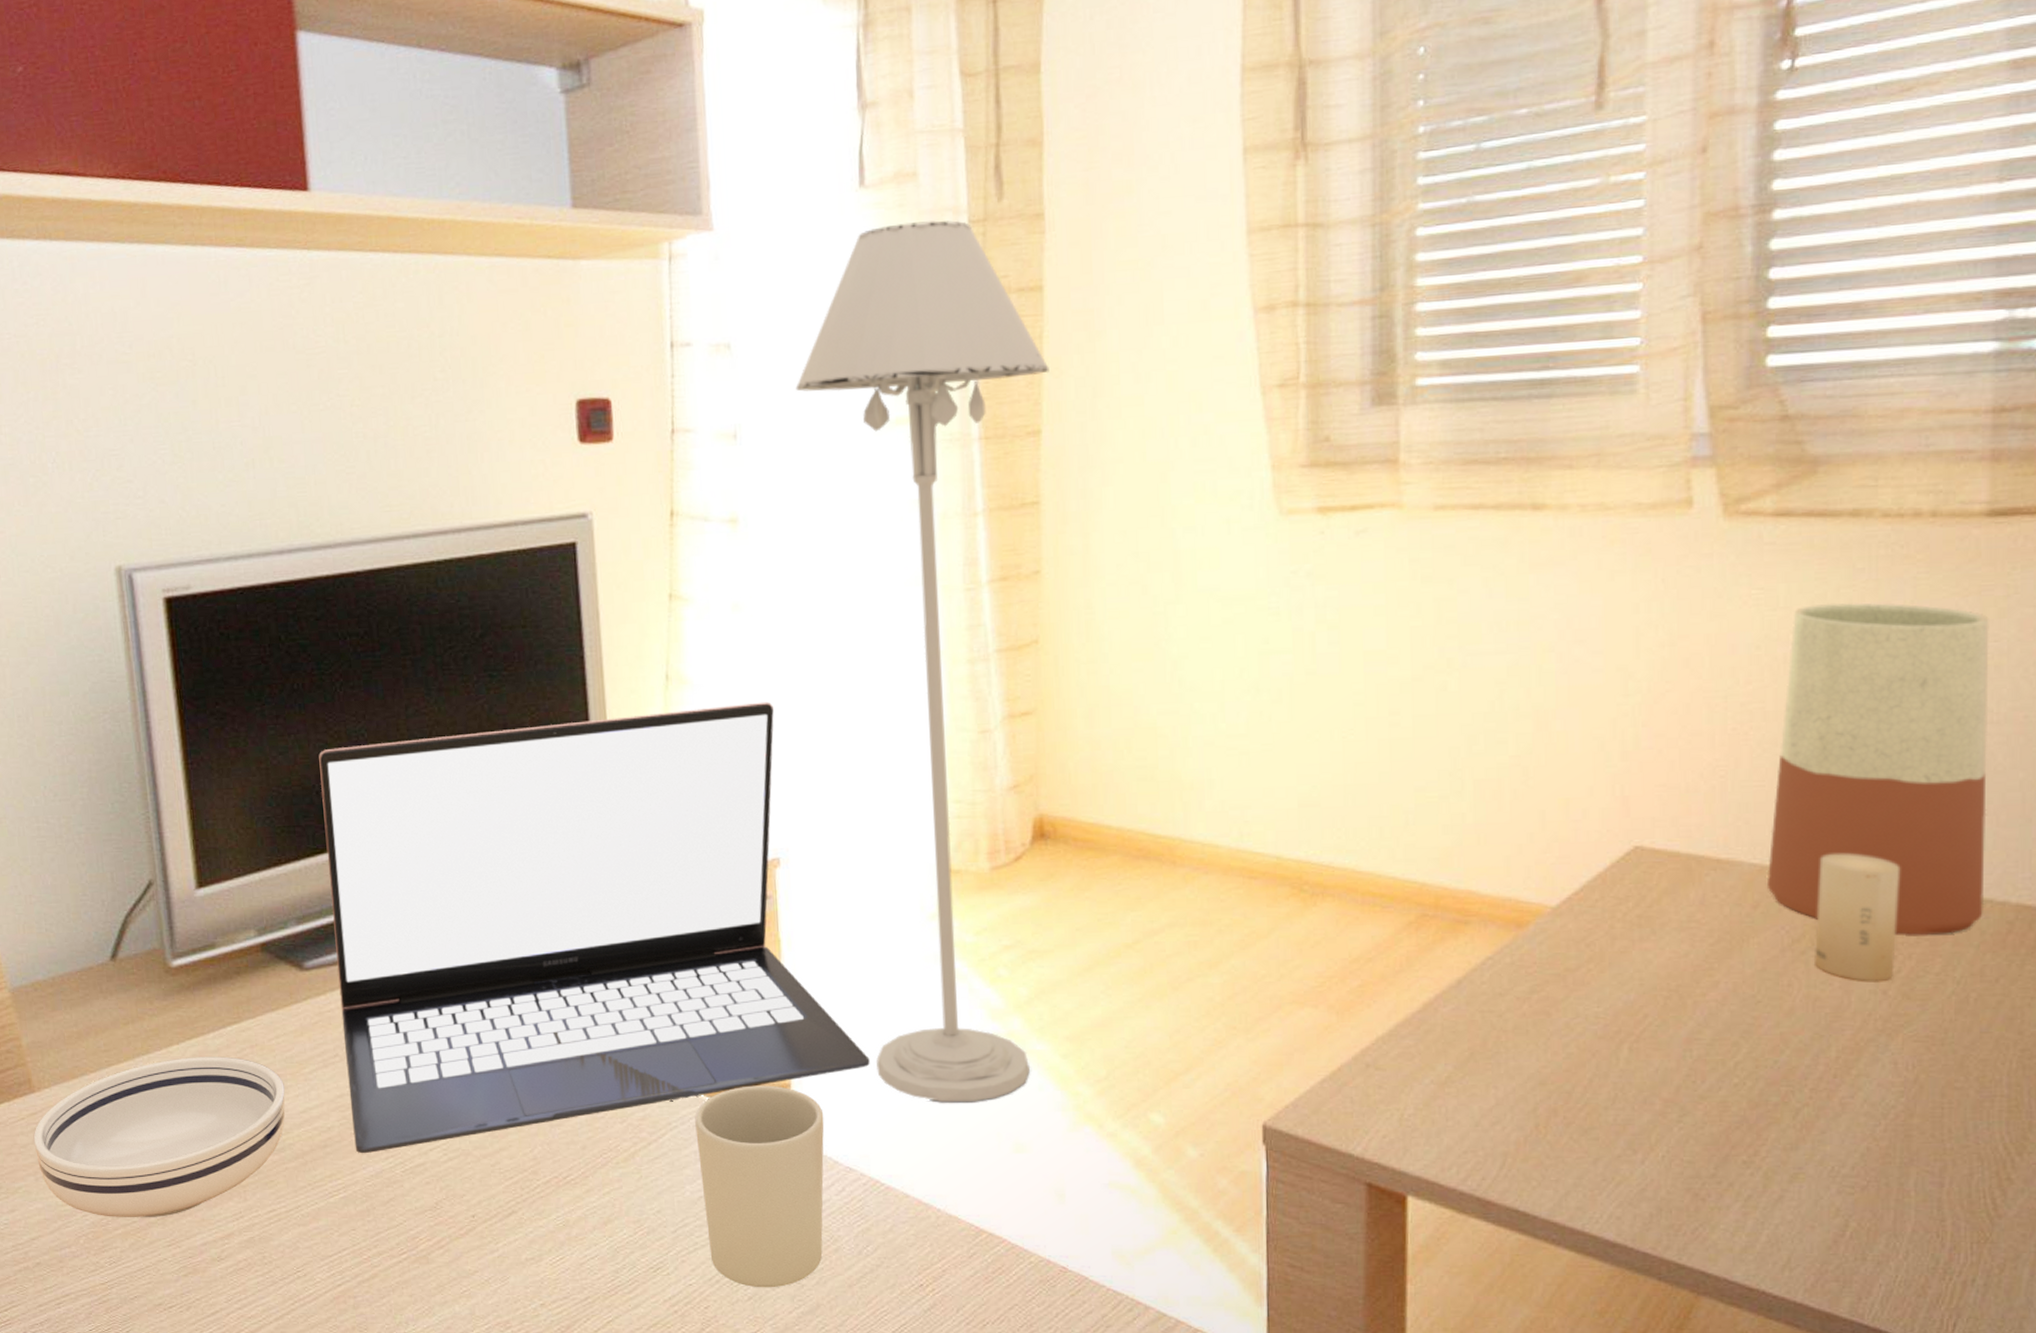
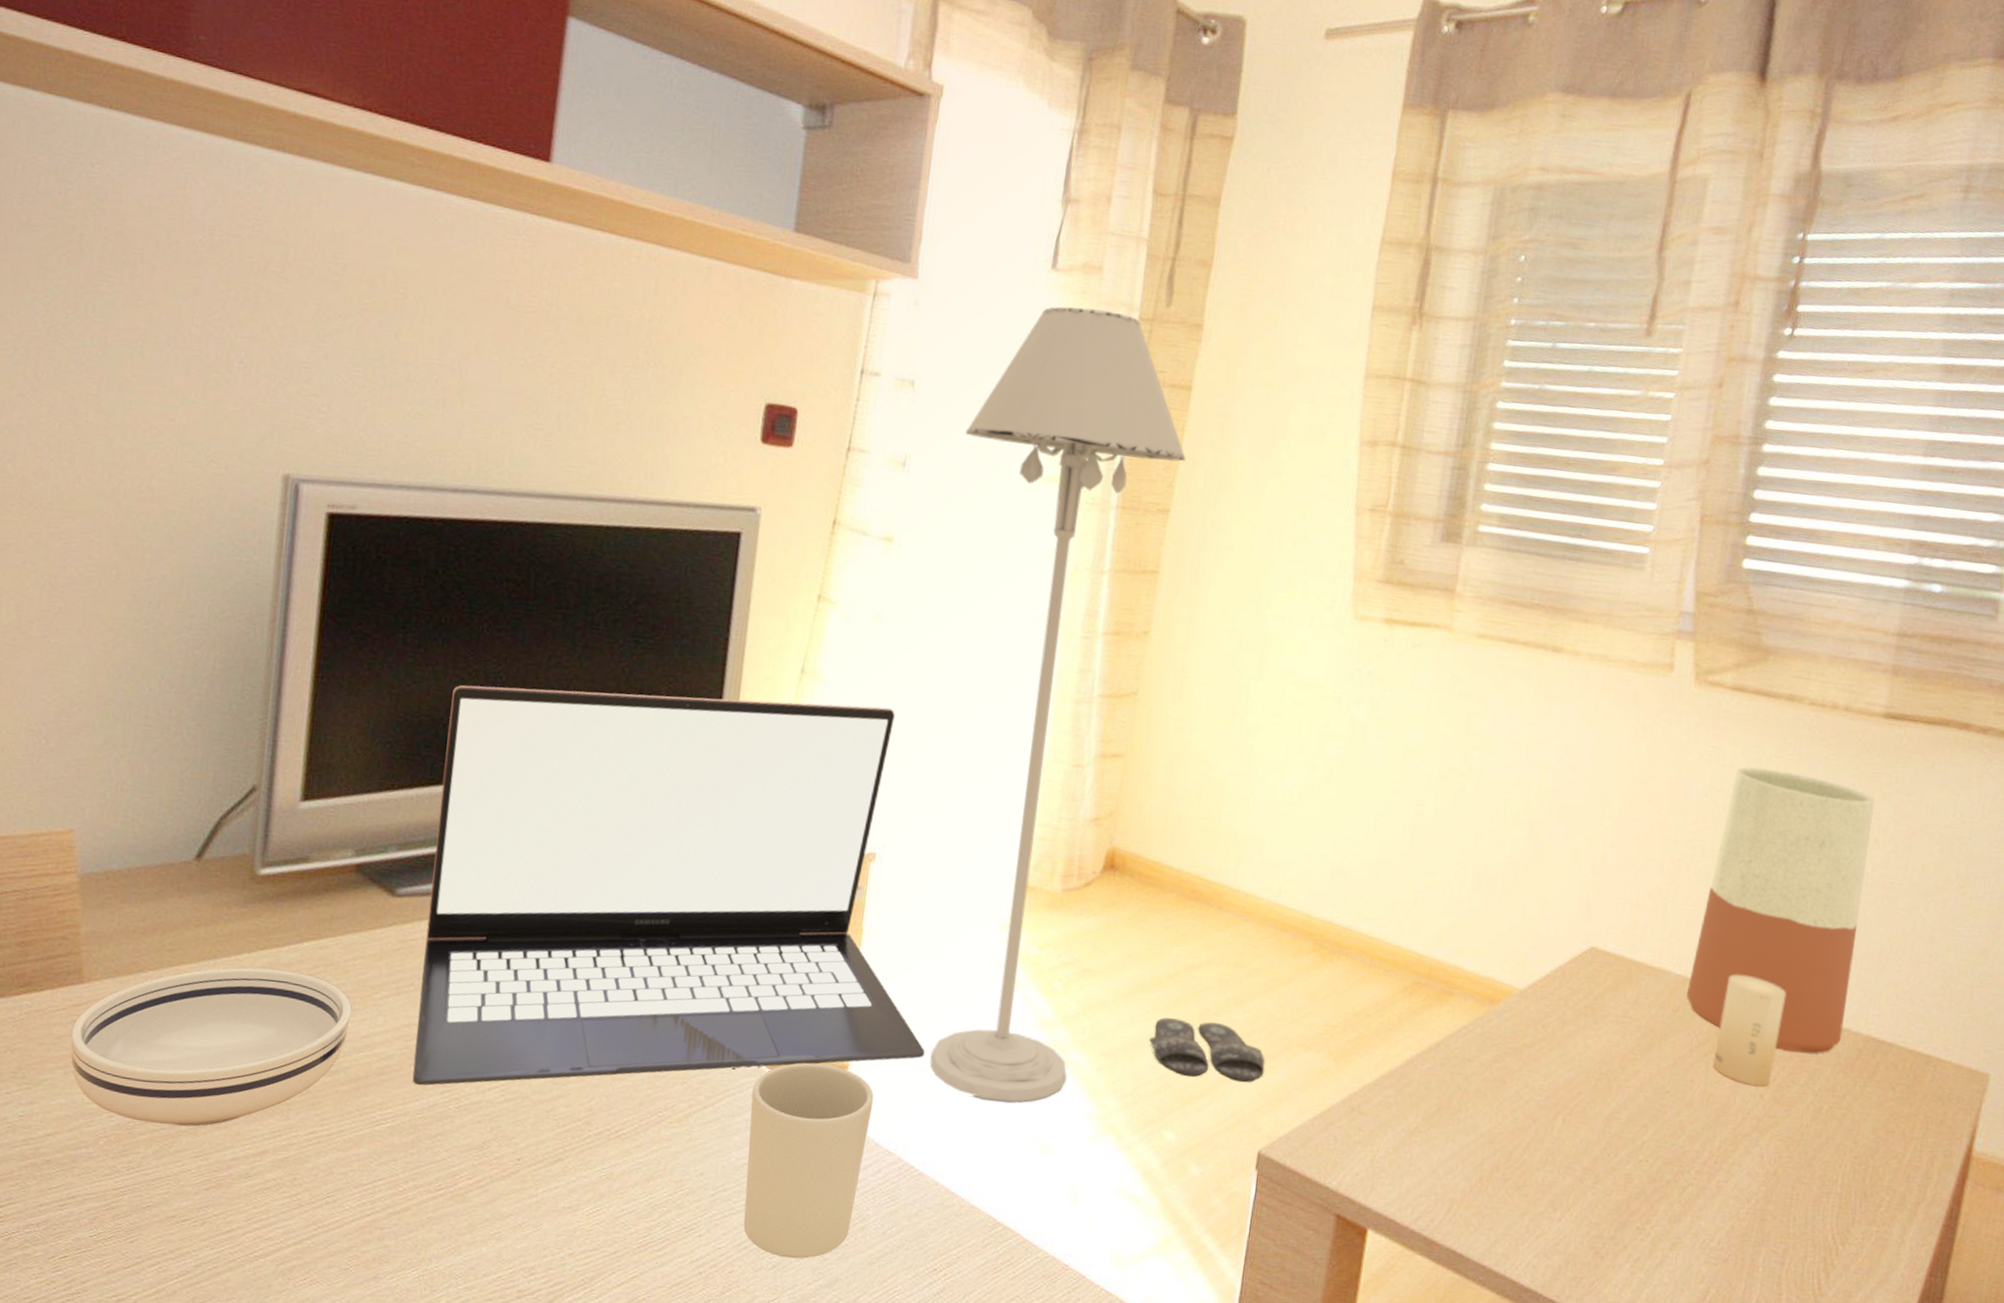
slippers: none [1115,990,1255,1051] -> present [1148,1017,1265,1082]

